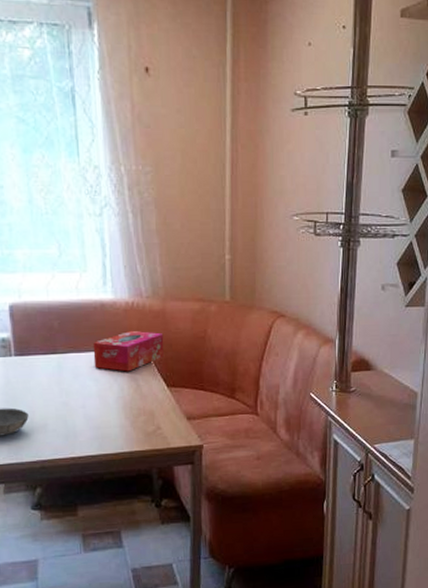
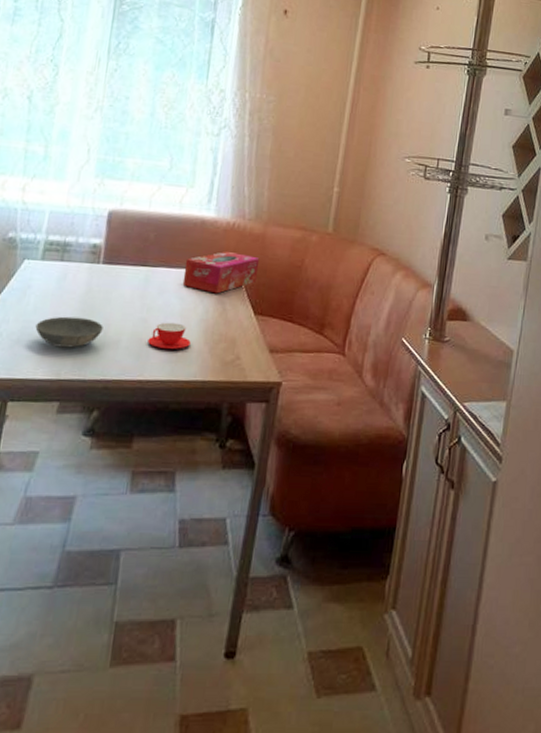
teacup: none [72,402,112,427] -> present [148,322,191,349]

